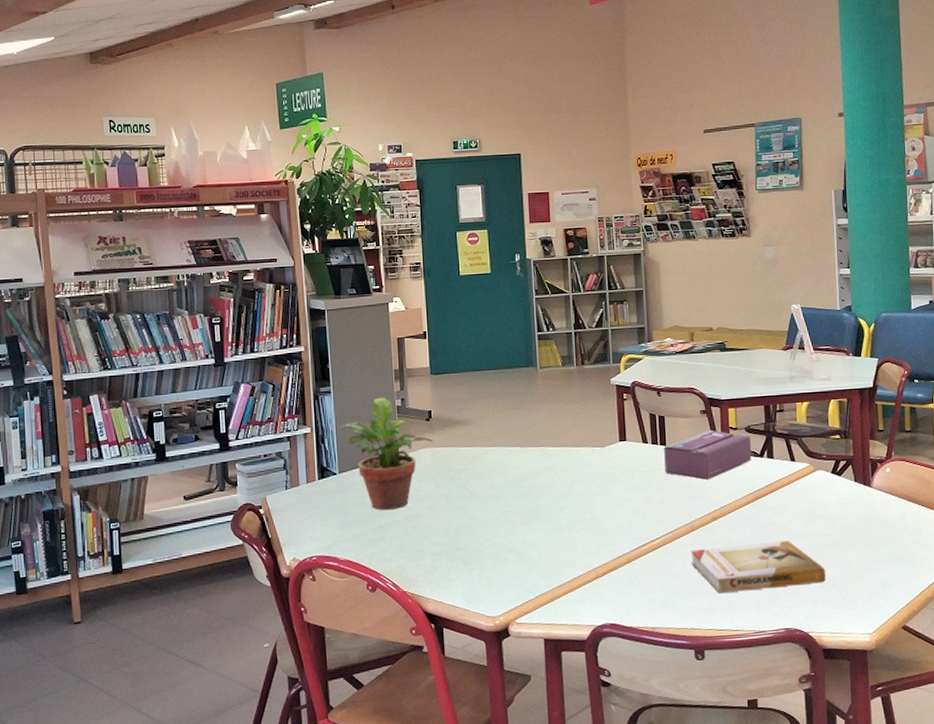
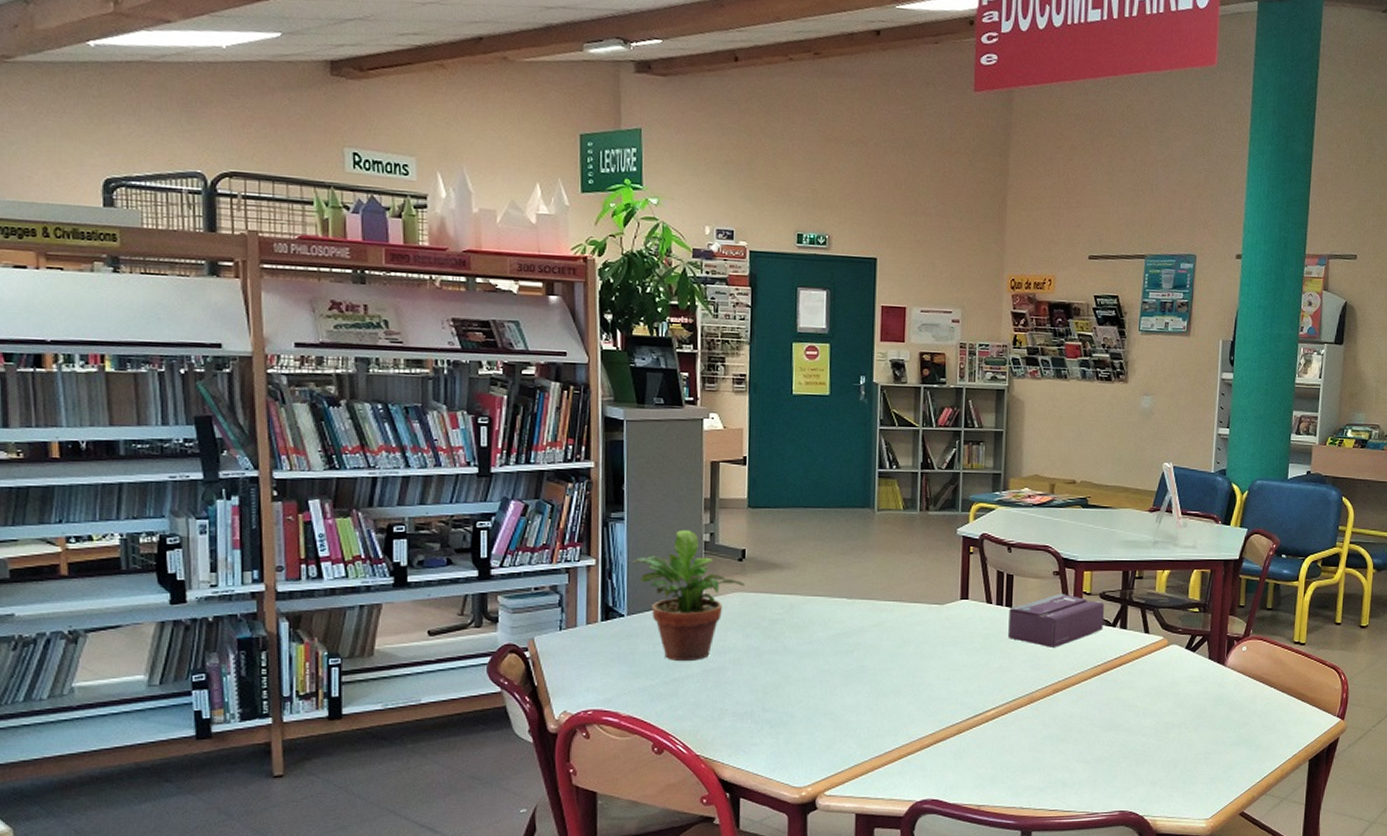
book: present [690,541,826,594] -> none [1026,718,1168,772]

